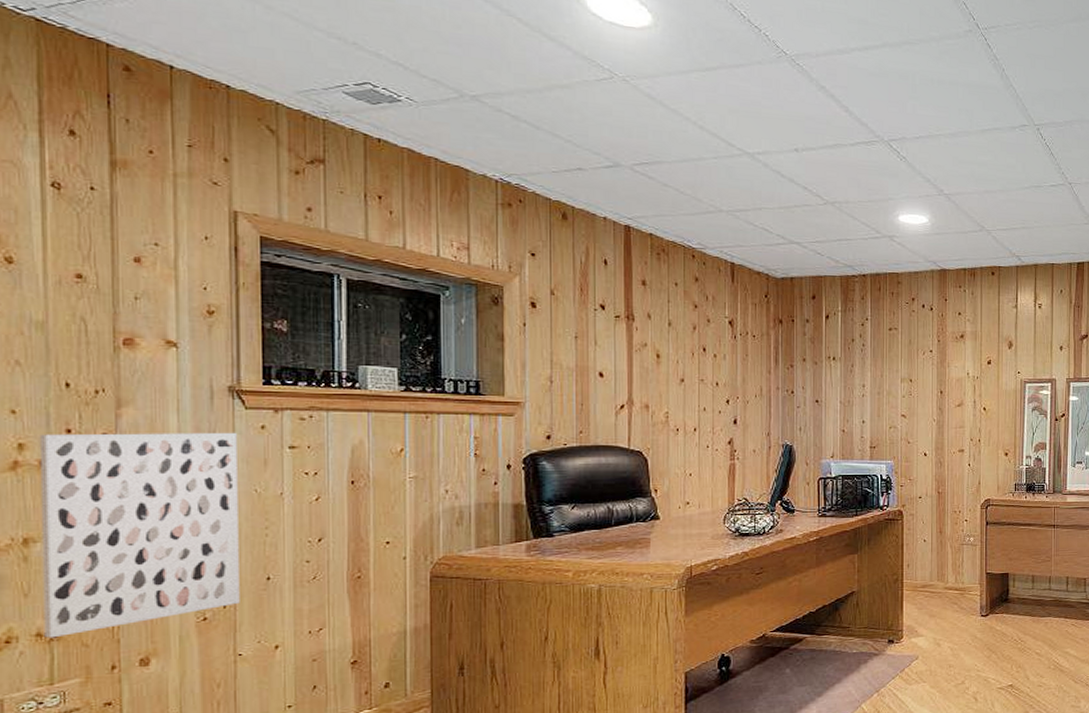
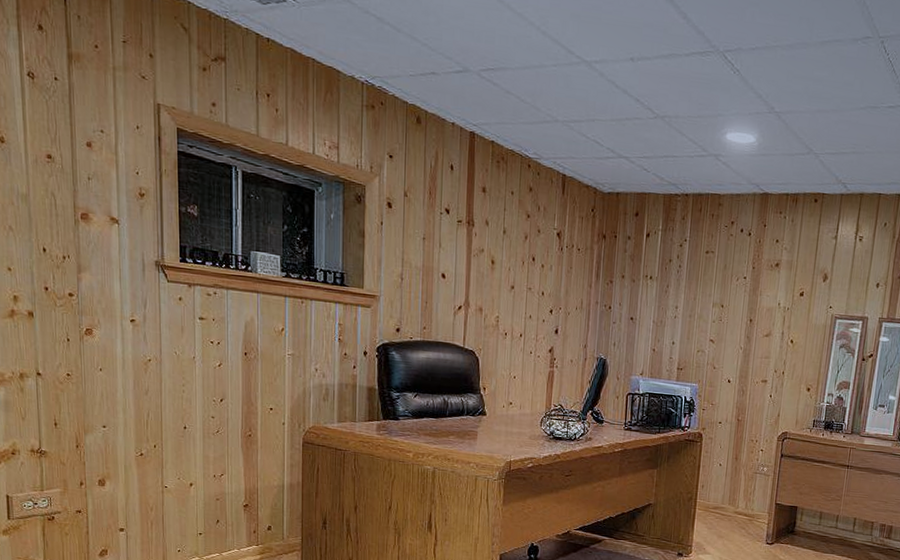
wall art: present [39,432,240,639] -> none [27,290,165,455]

